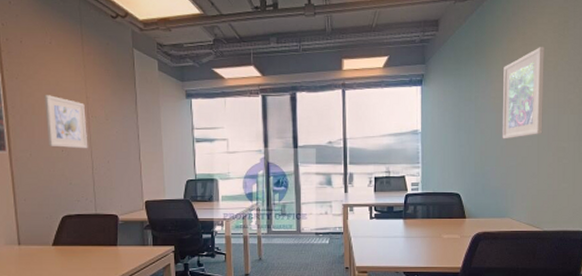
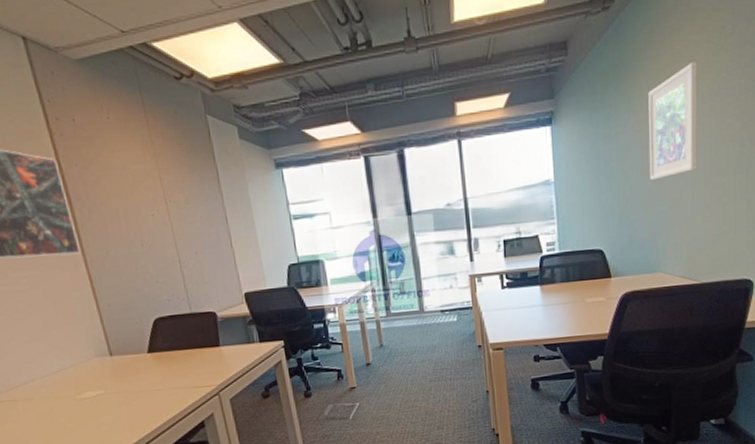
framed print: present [44,95,88,149] -> none [111,181,171,242]

